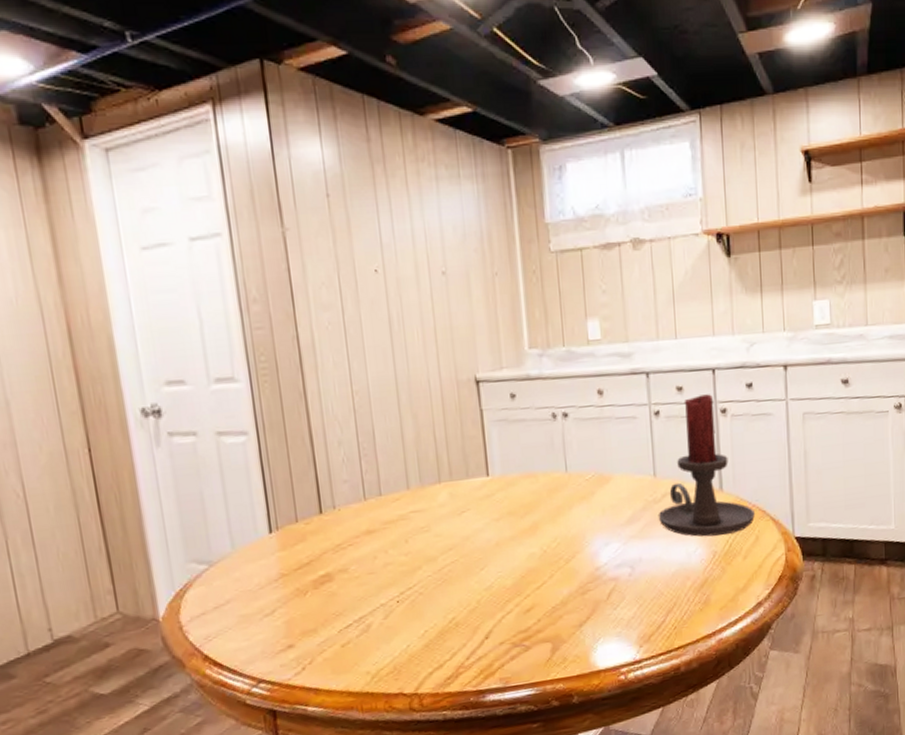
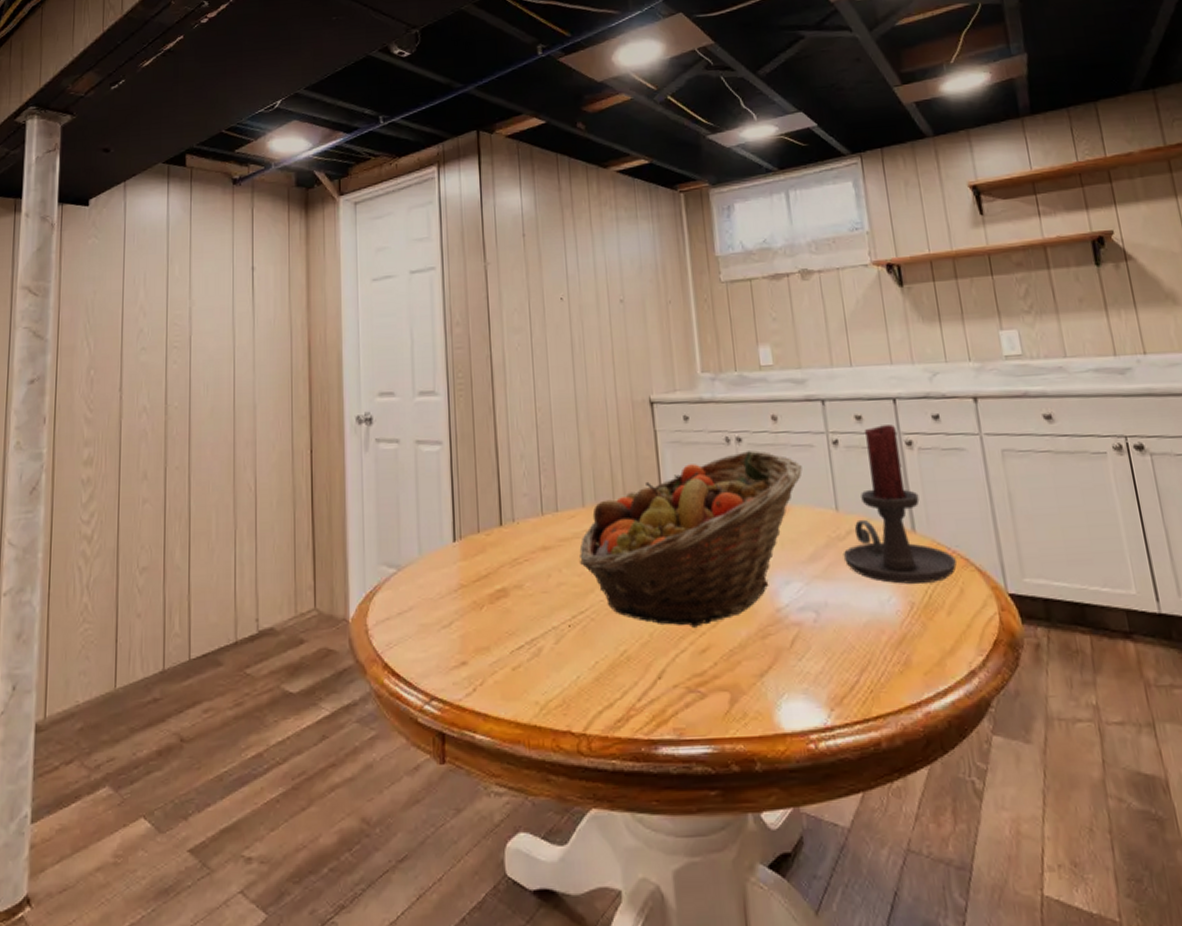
fruit basket: none [405,425,625,592] -> present [579,450,802,628]

